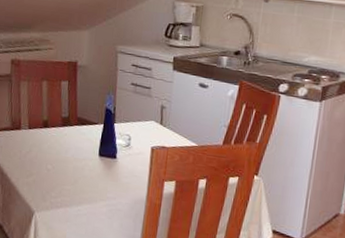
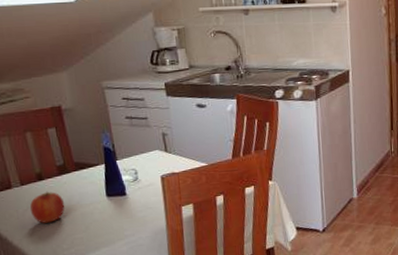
fruit: none [31,139,62,169] -> present [29,191,65,223]

